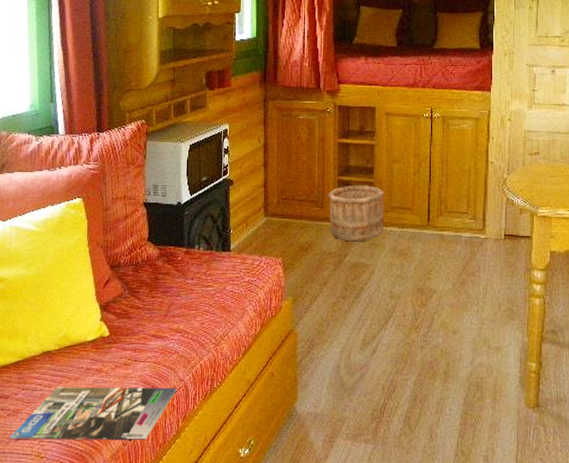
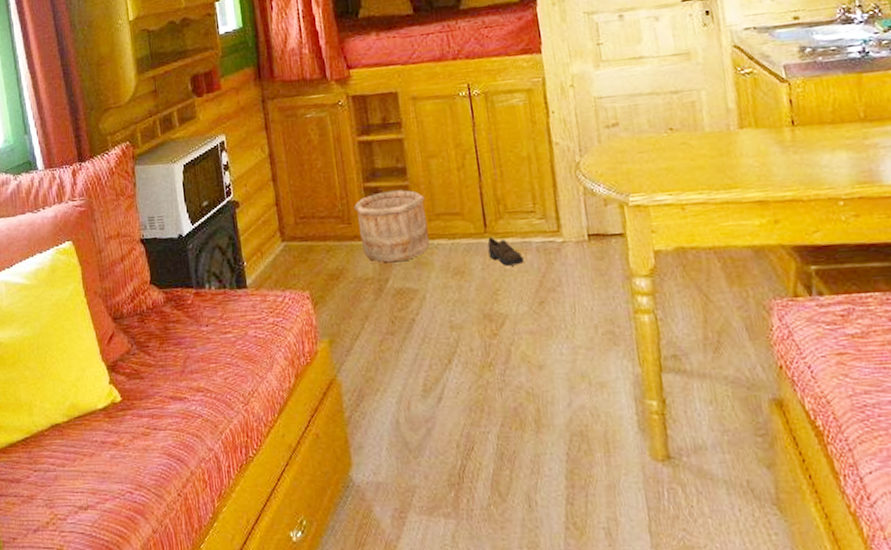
magazine: present [10,386,177,441] -> none [27,459,207,530]
shoe: none [428,229,454,253] -> present [487,236,524,266]

